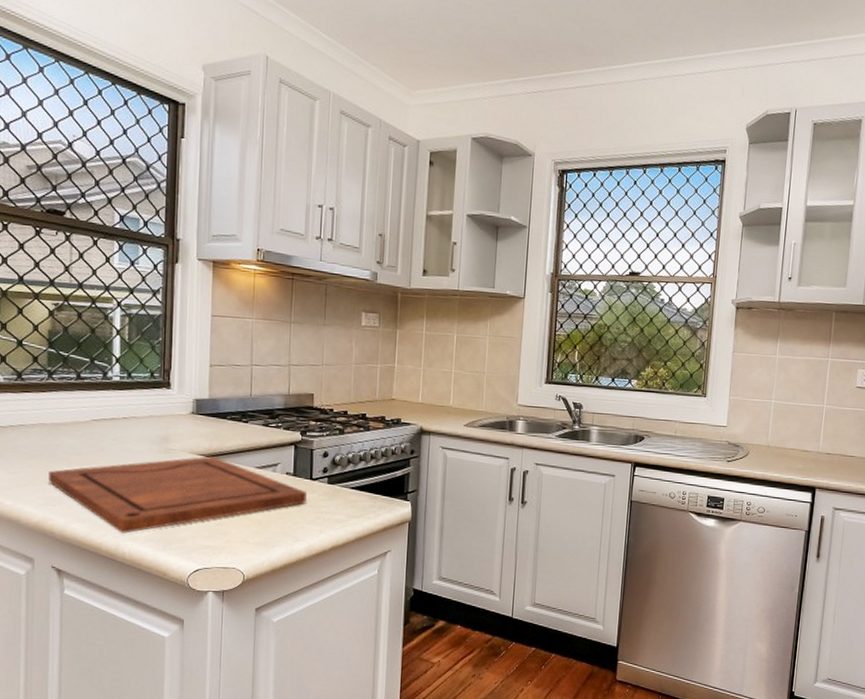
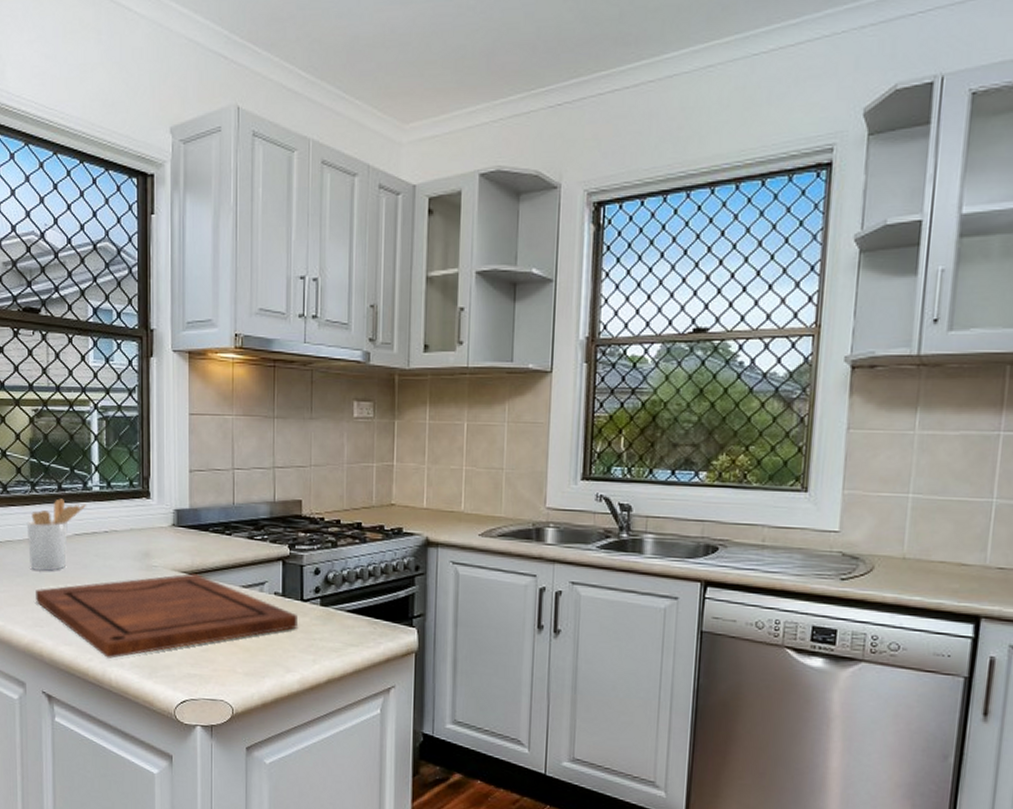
utensil holder: none [41,386,105,454] -> present [26,498,86,571]

